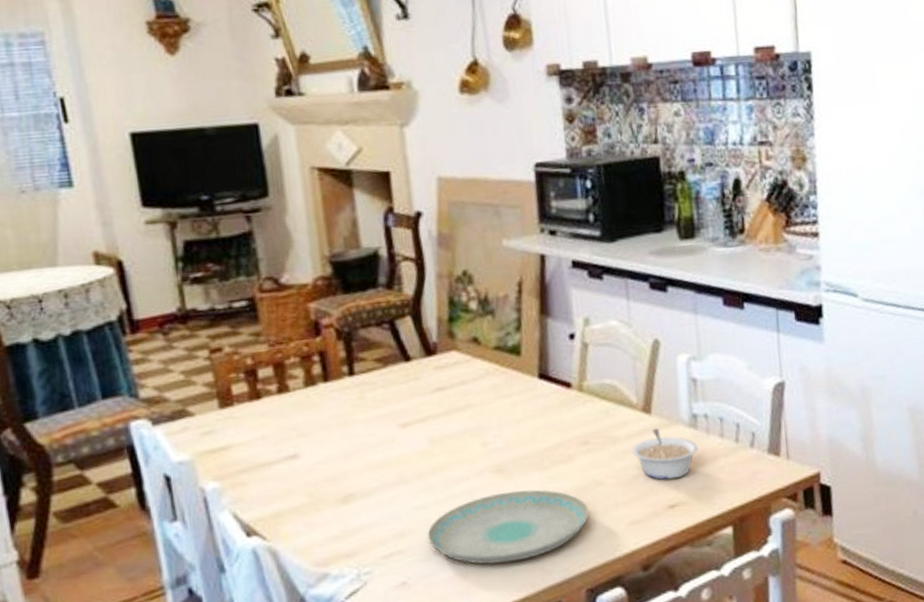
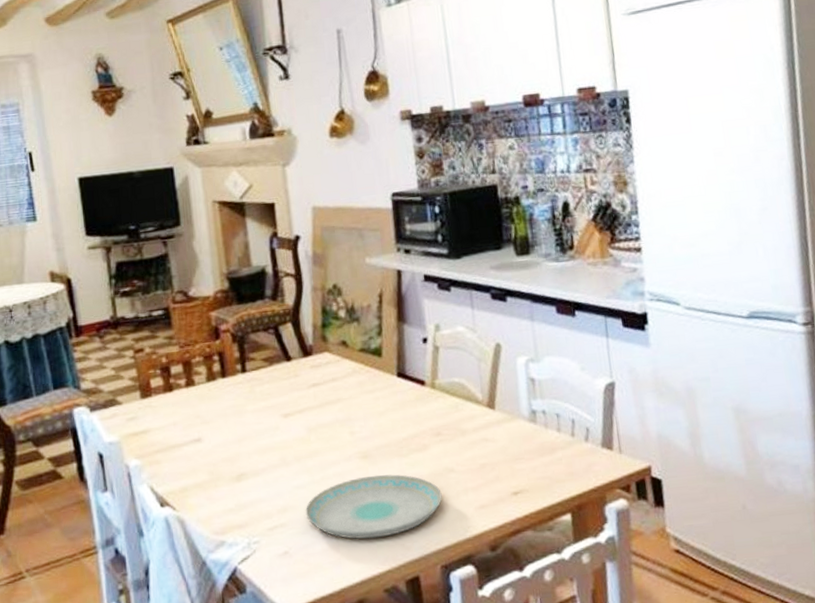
legume: present [632,428,698,480] -> none [479,422,538,469]

